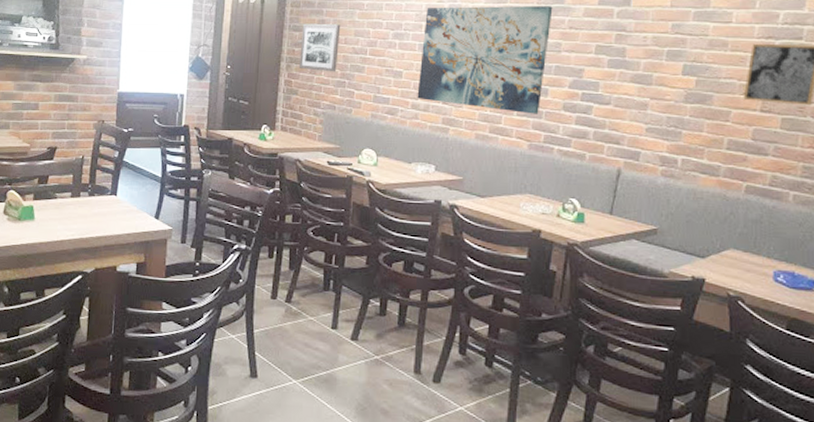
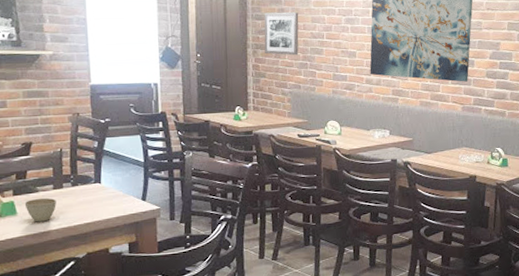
cup: none [42,205,72,230] -> present [24,197,56,222]

